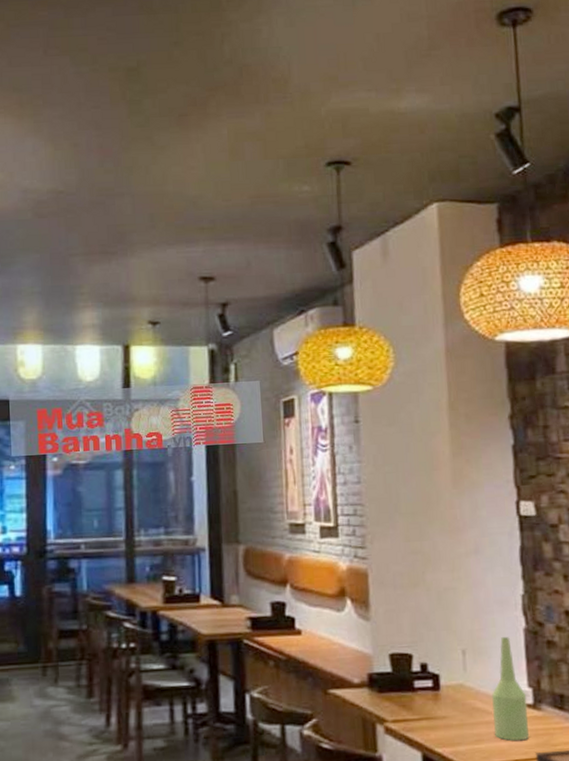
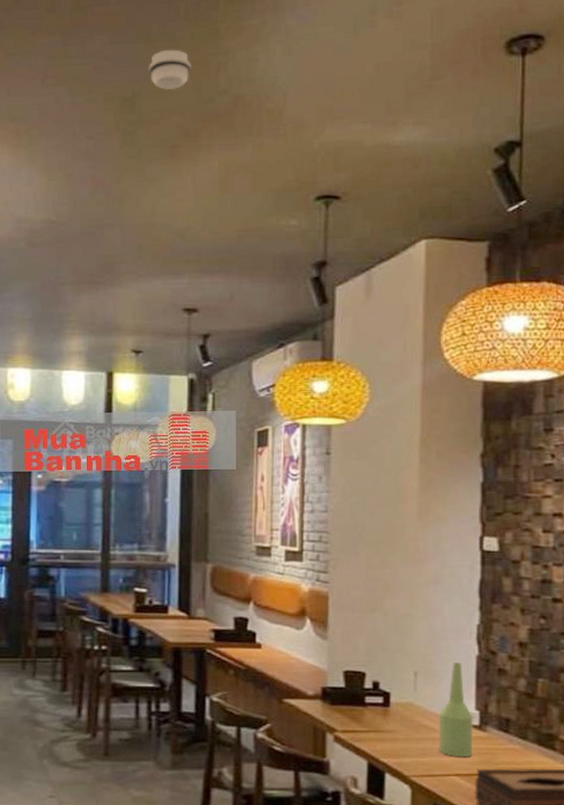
smoke detector: none [152,21,197,60] -> present [148,49,192,90]

